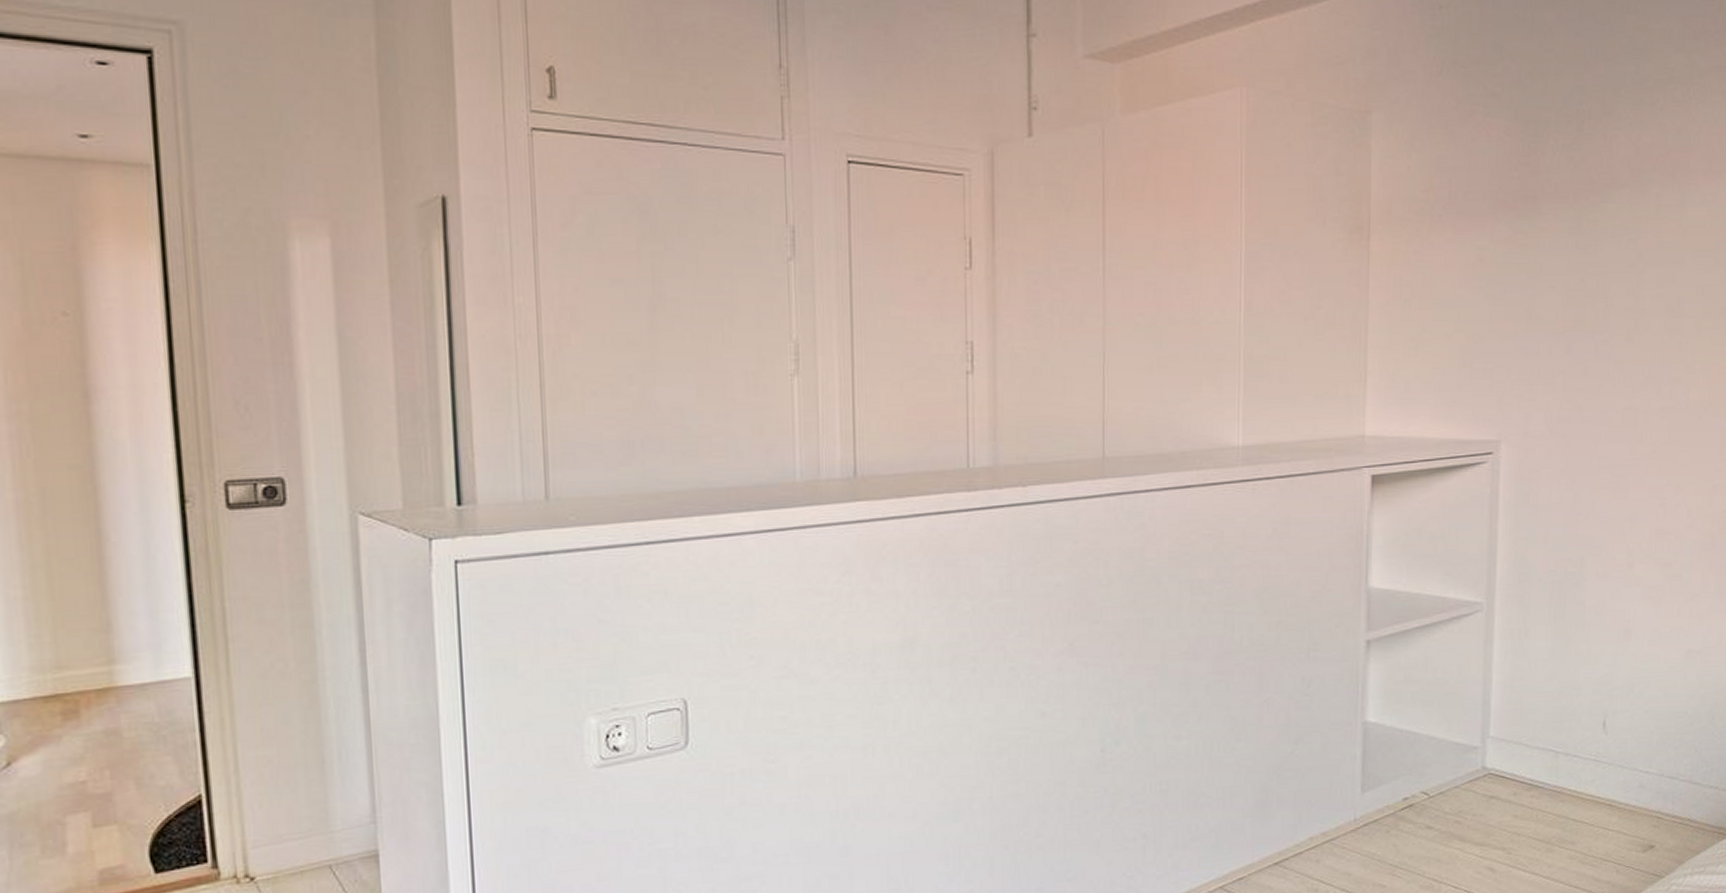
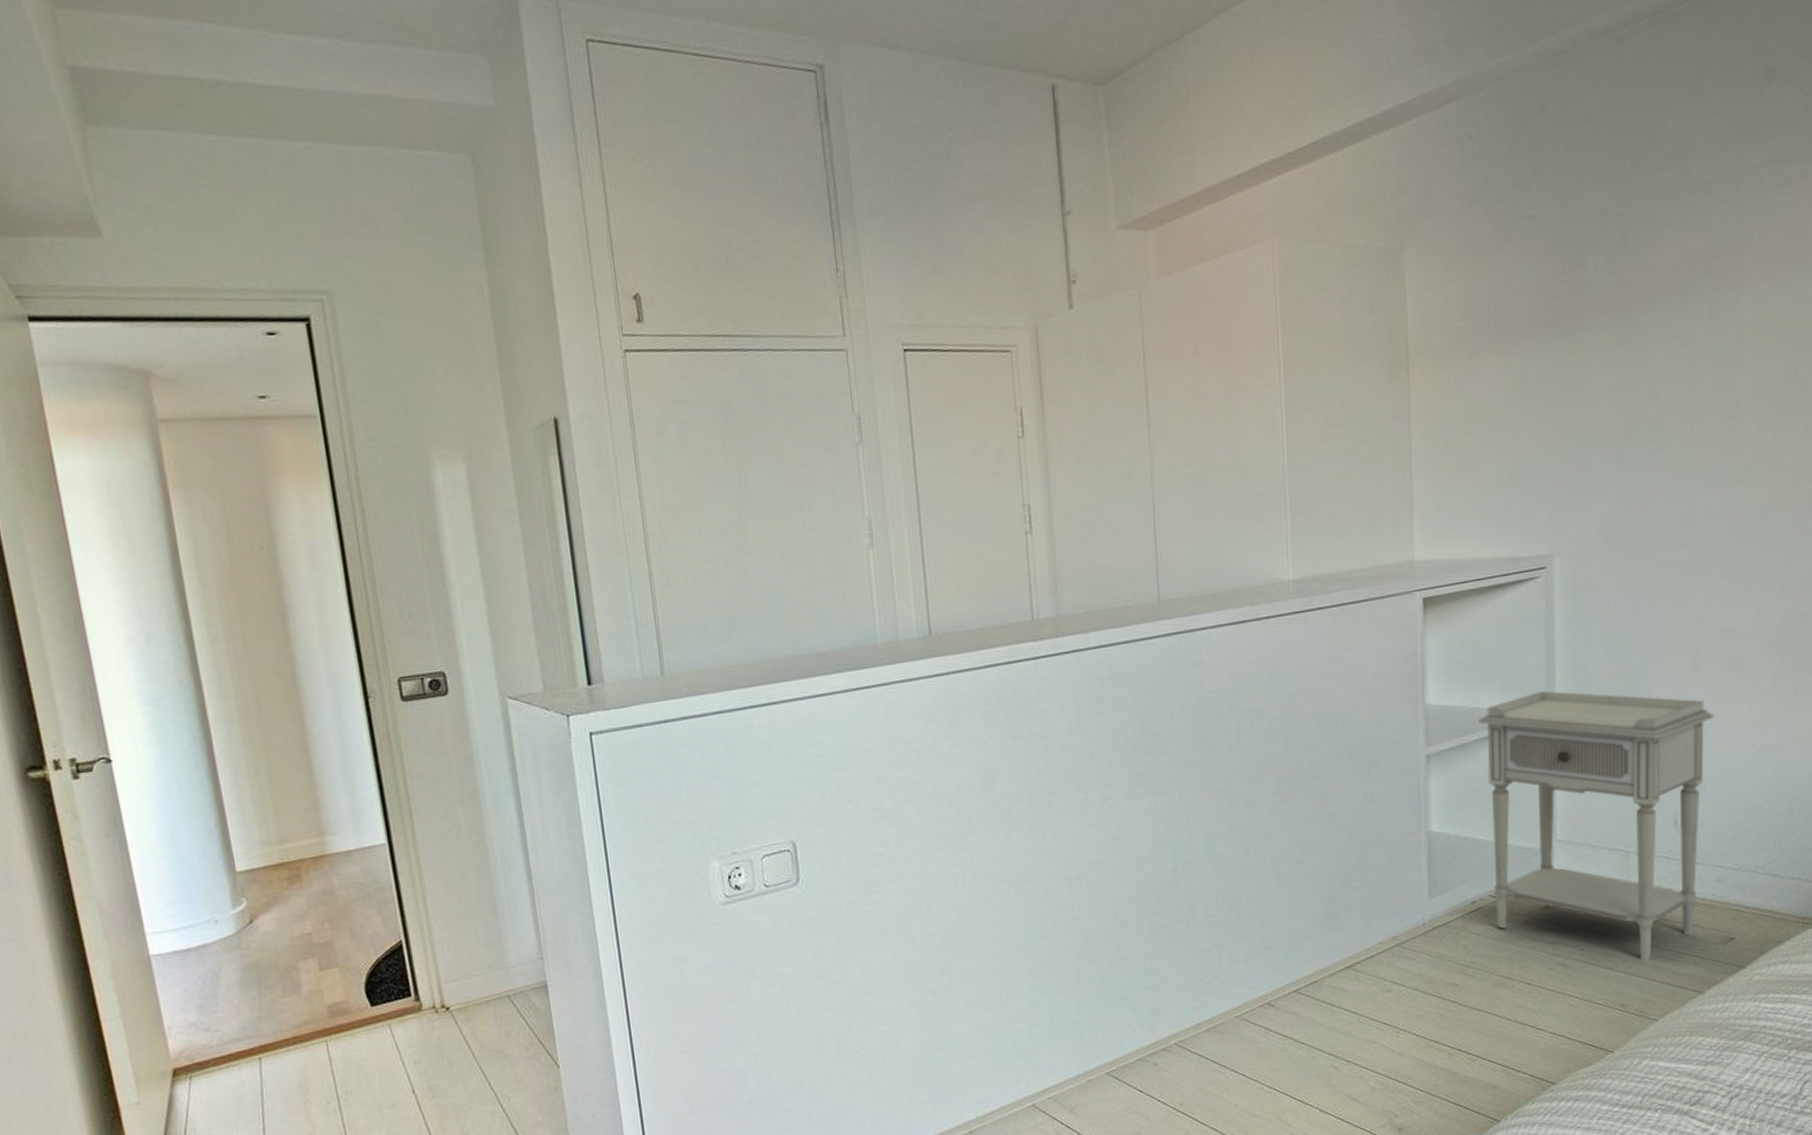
nightstand: none [1420,580,1645,867] -> present [1478,691,1714,961]

